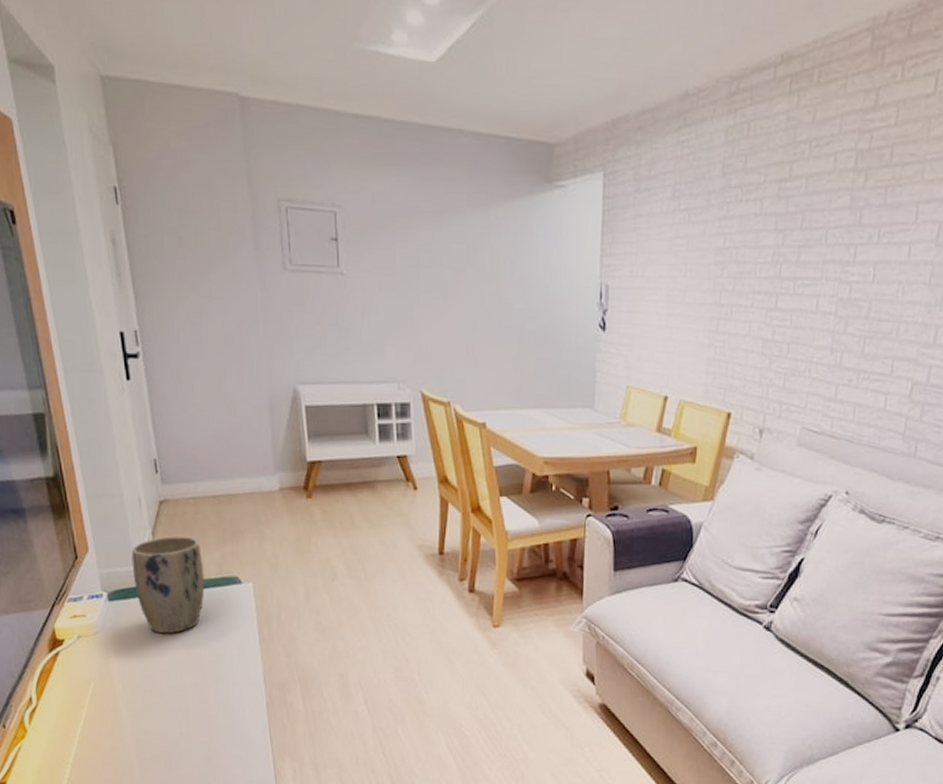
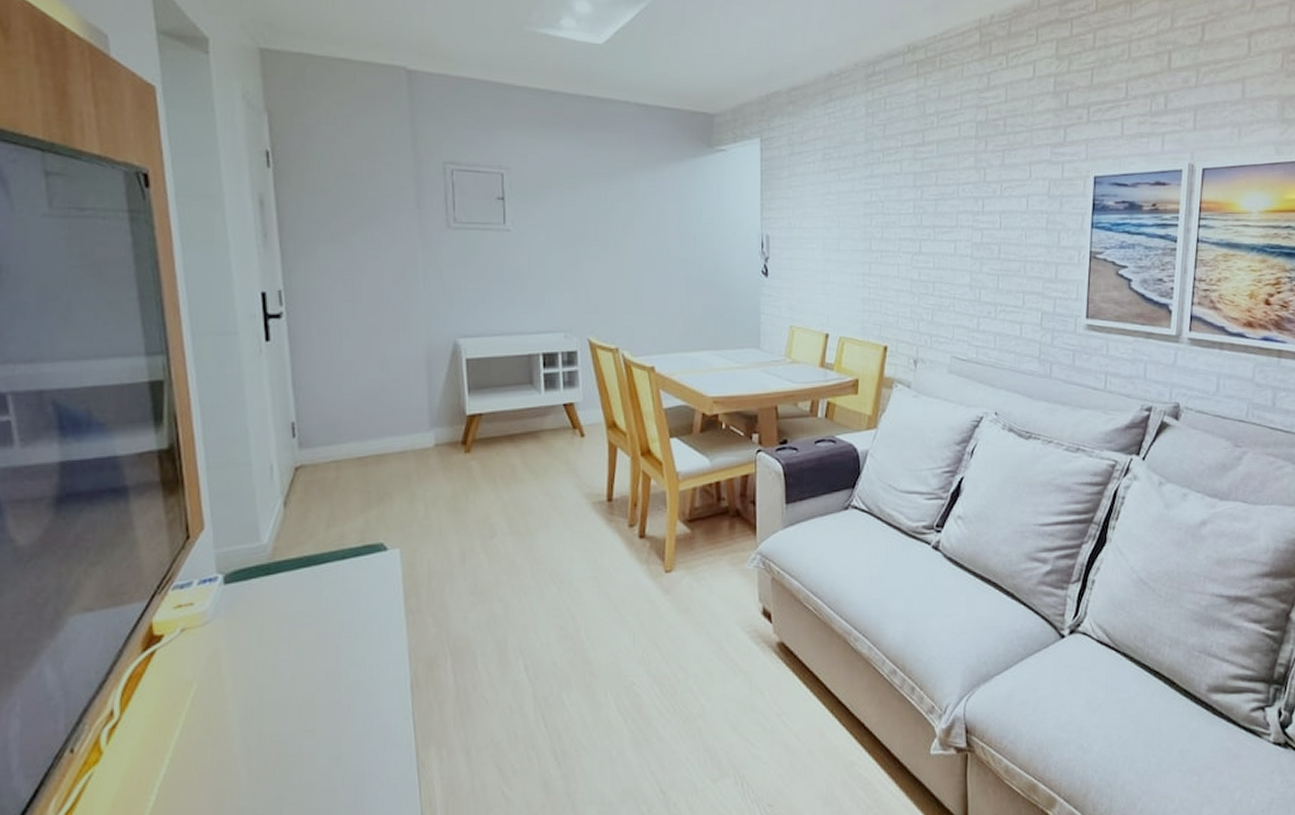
plant pot: present [131,536,205,634] -> none [257,503,343,616]

